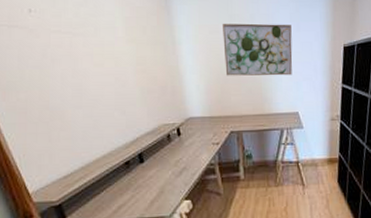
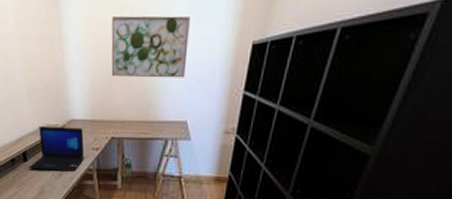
laptop: none [146,124,205,170] -> present [29,126,85,172]

